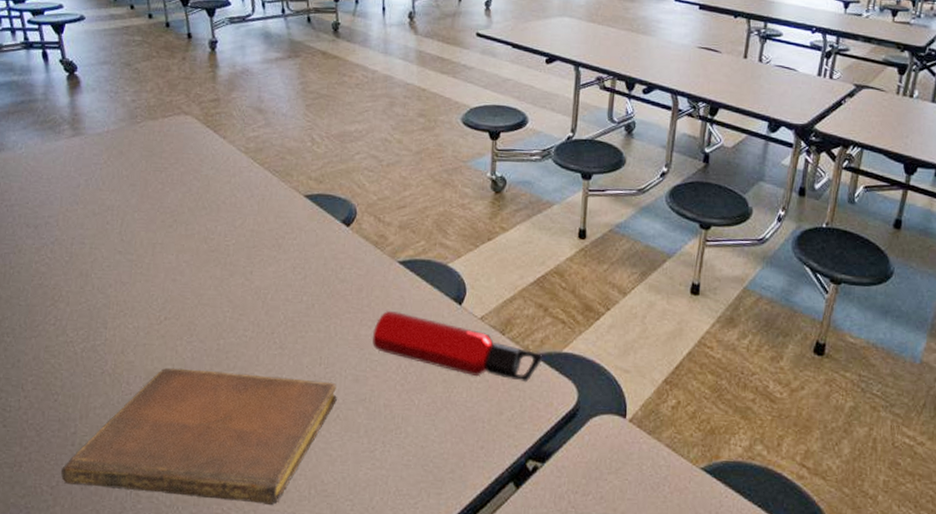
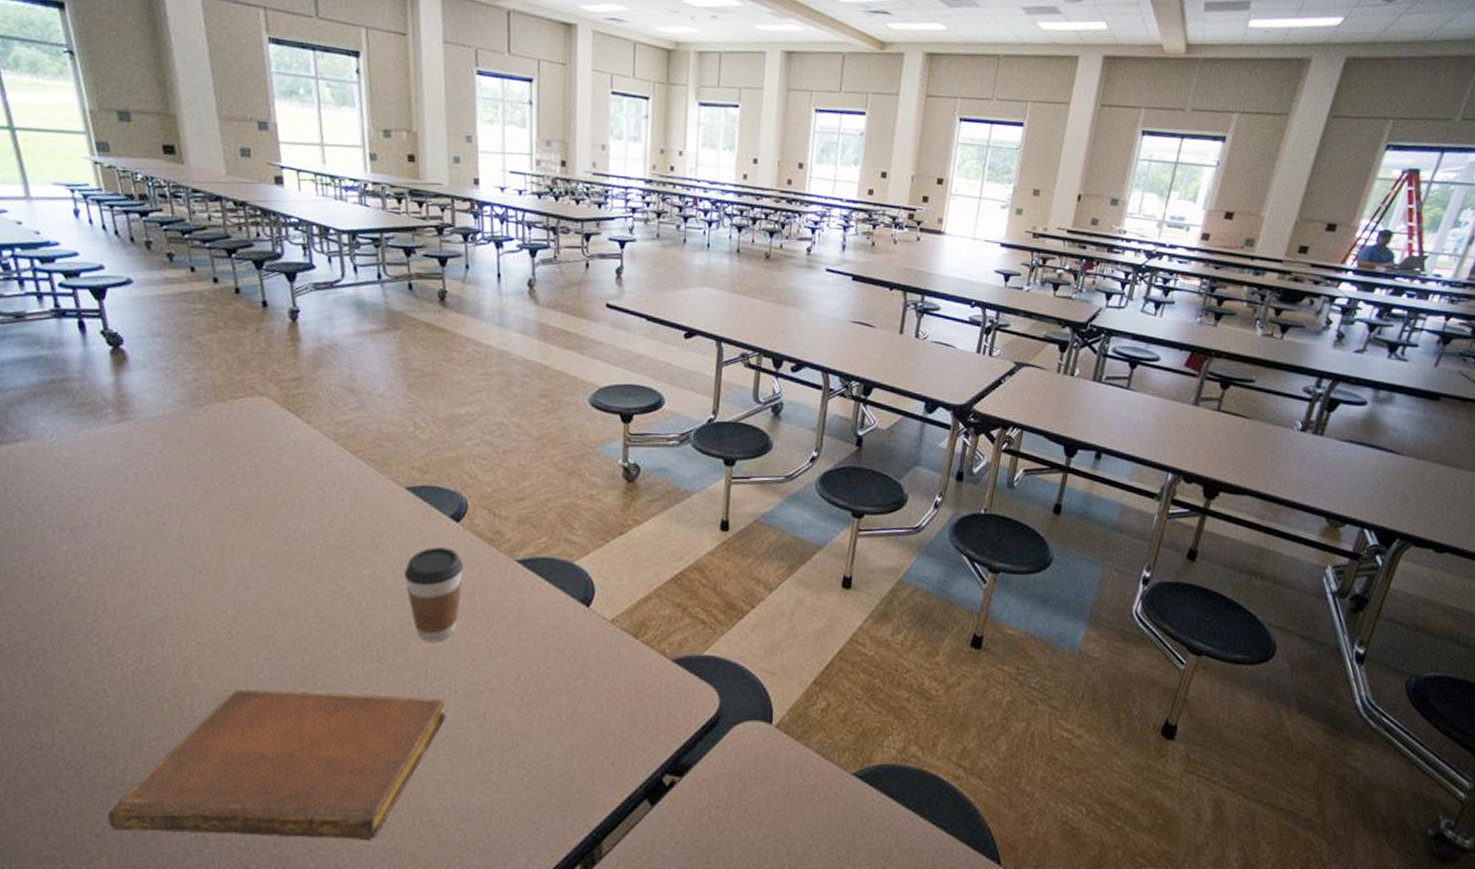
coffee cup: none [303,248,353,332] -> present [404,547,464,642]
water bottle: present [372,310,543,383] -> none [486,615,681,690]

